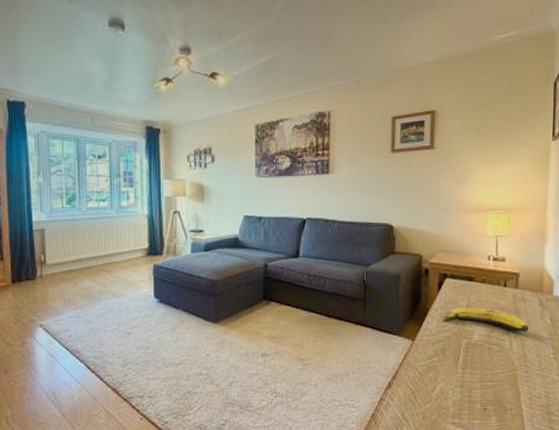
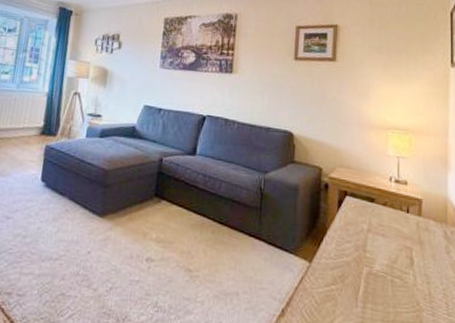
banana: present [443,307,530,332] -> none [343,230,435,267]

